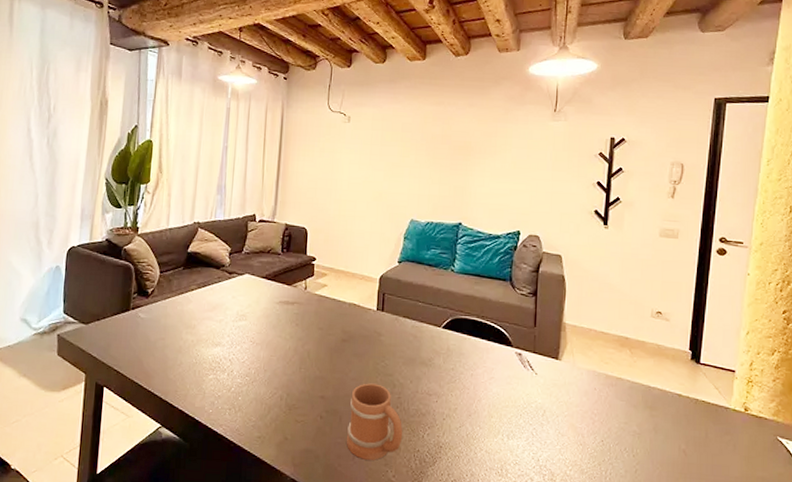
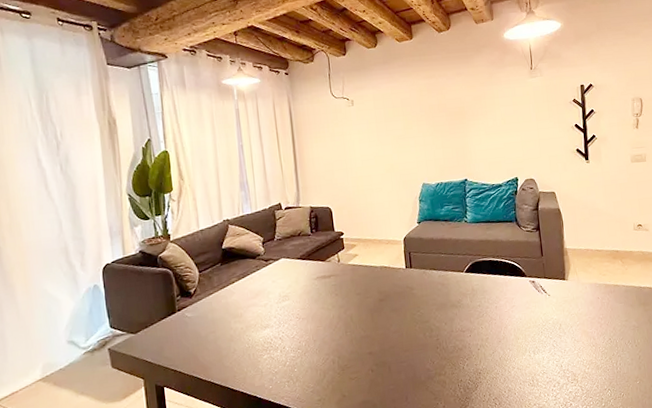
mug: present [346,383,403,460] -> none [395,331,446,399]

